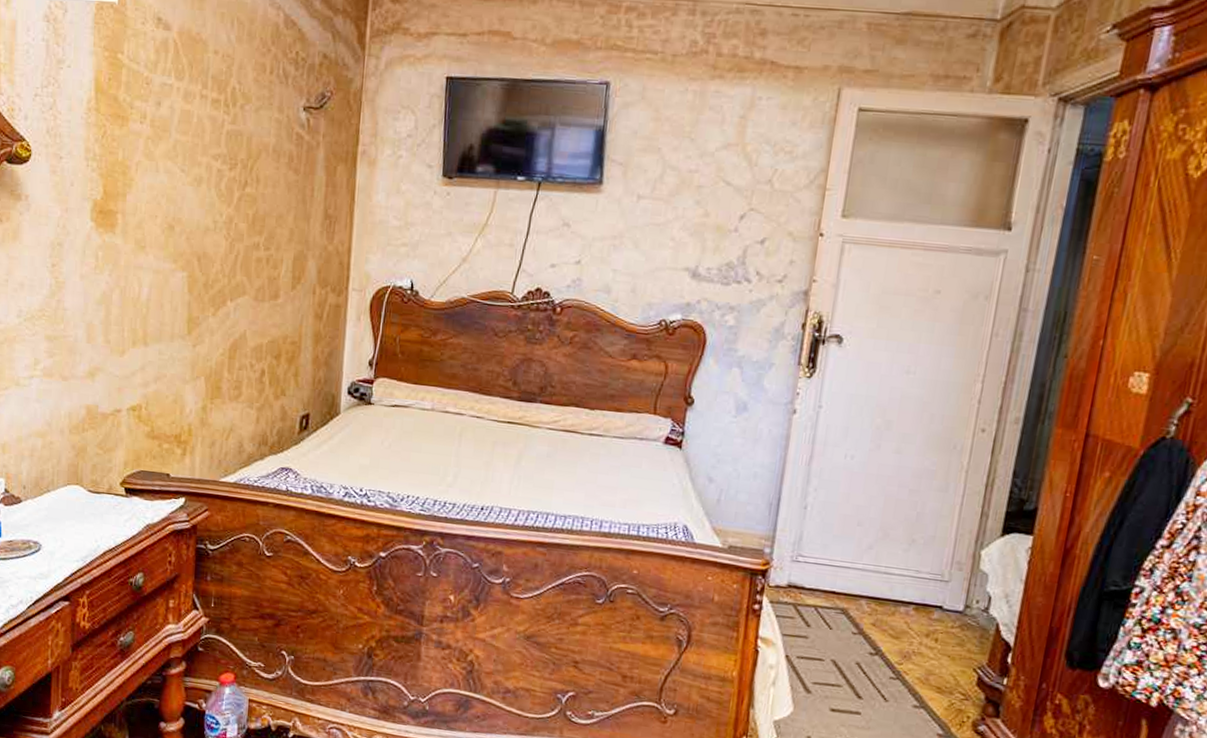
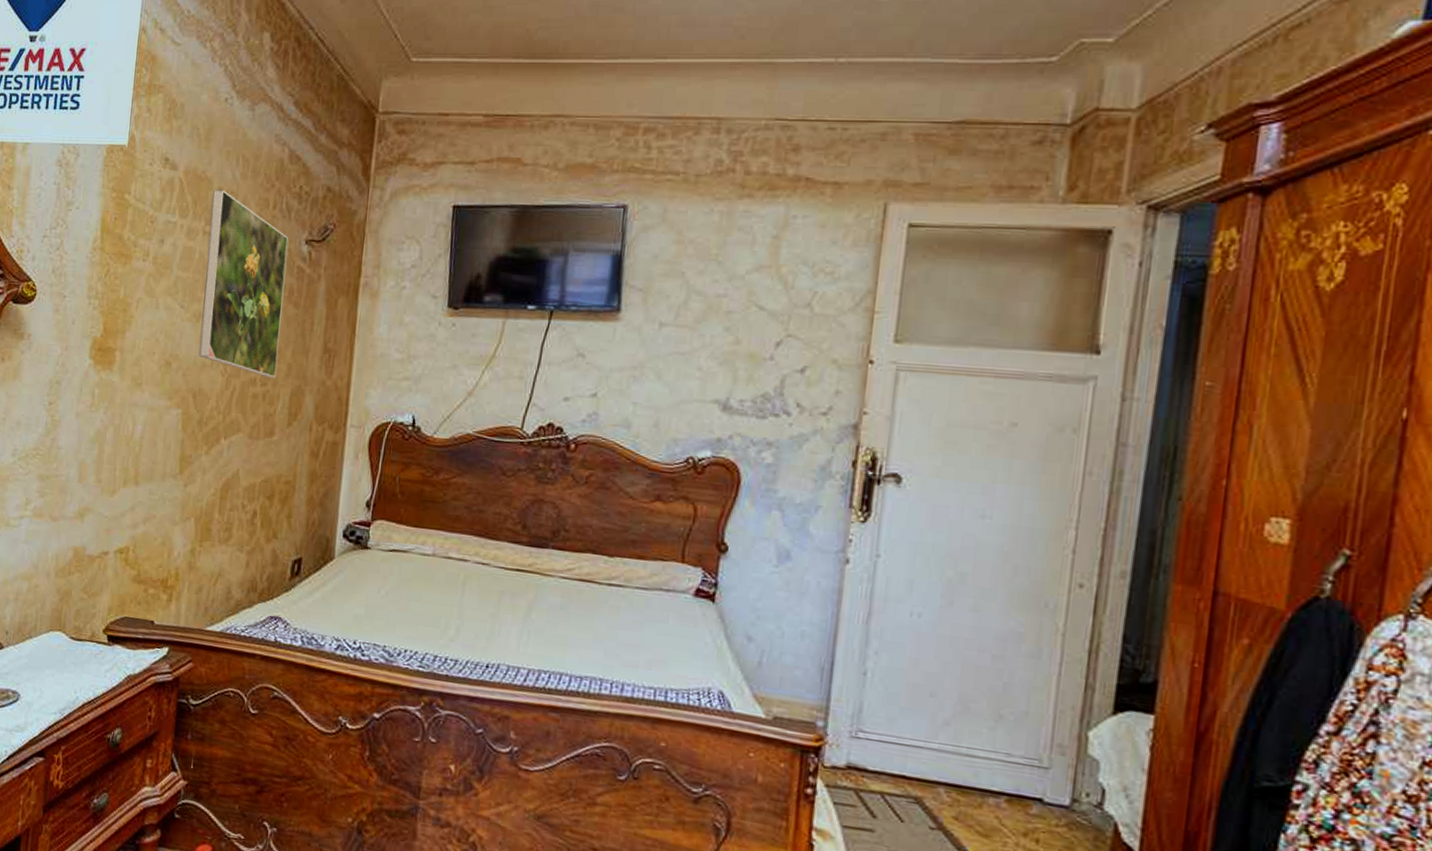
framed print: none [201,52,287,243] -> present [198,189,289,378]

